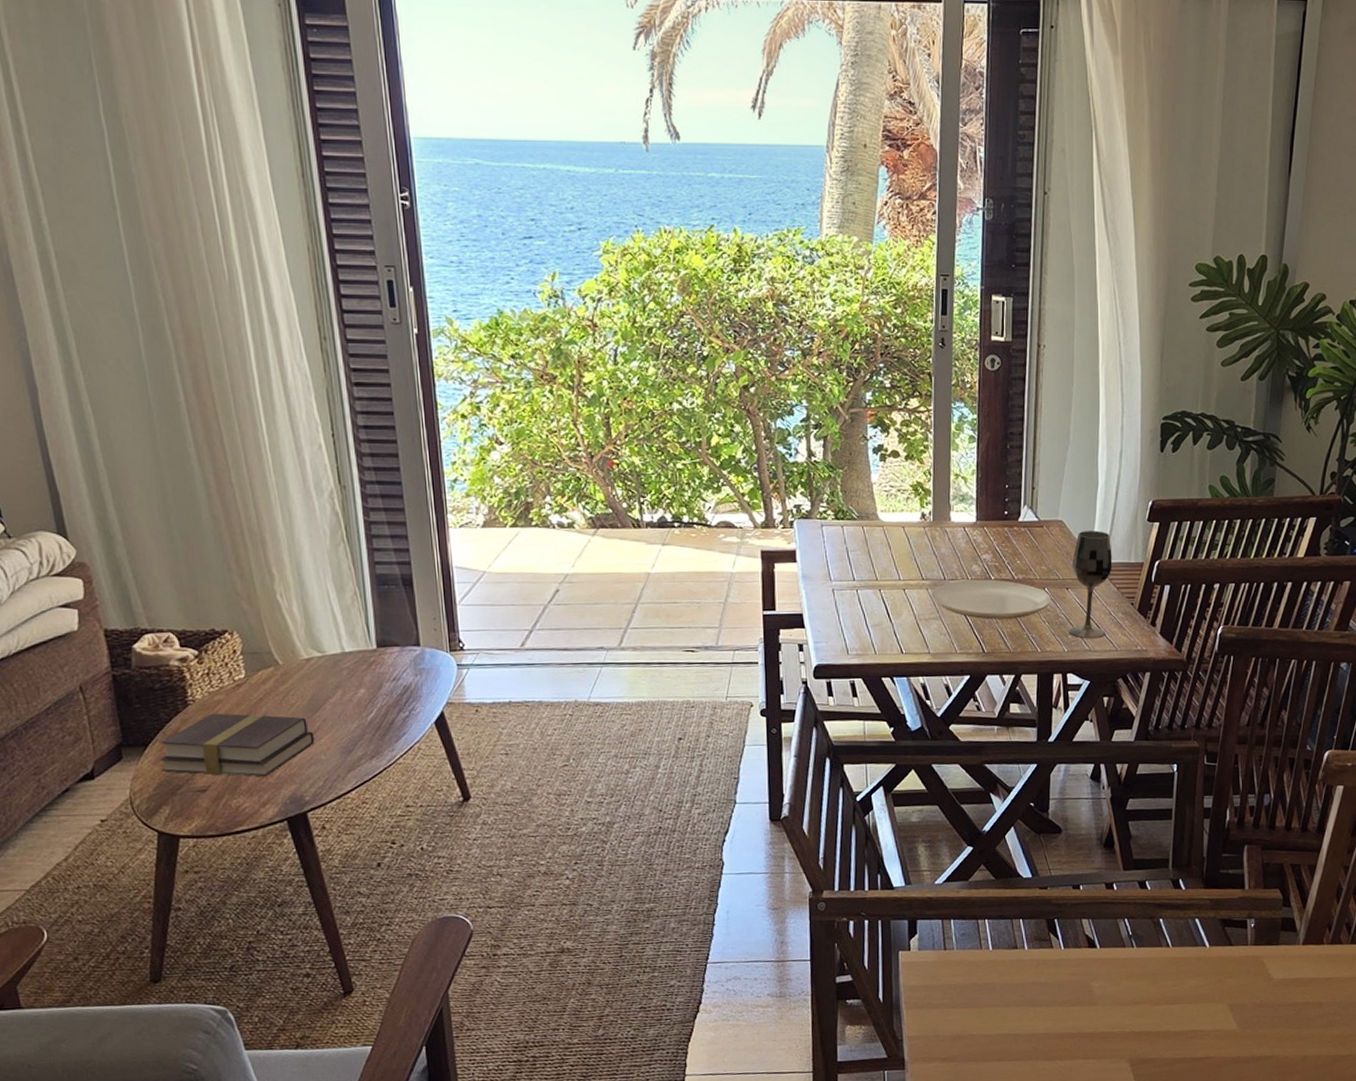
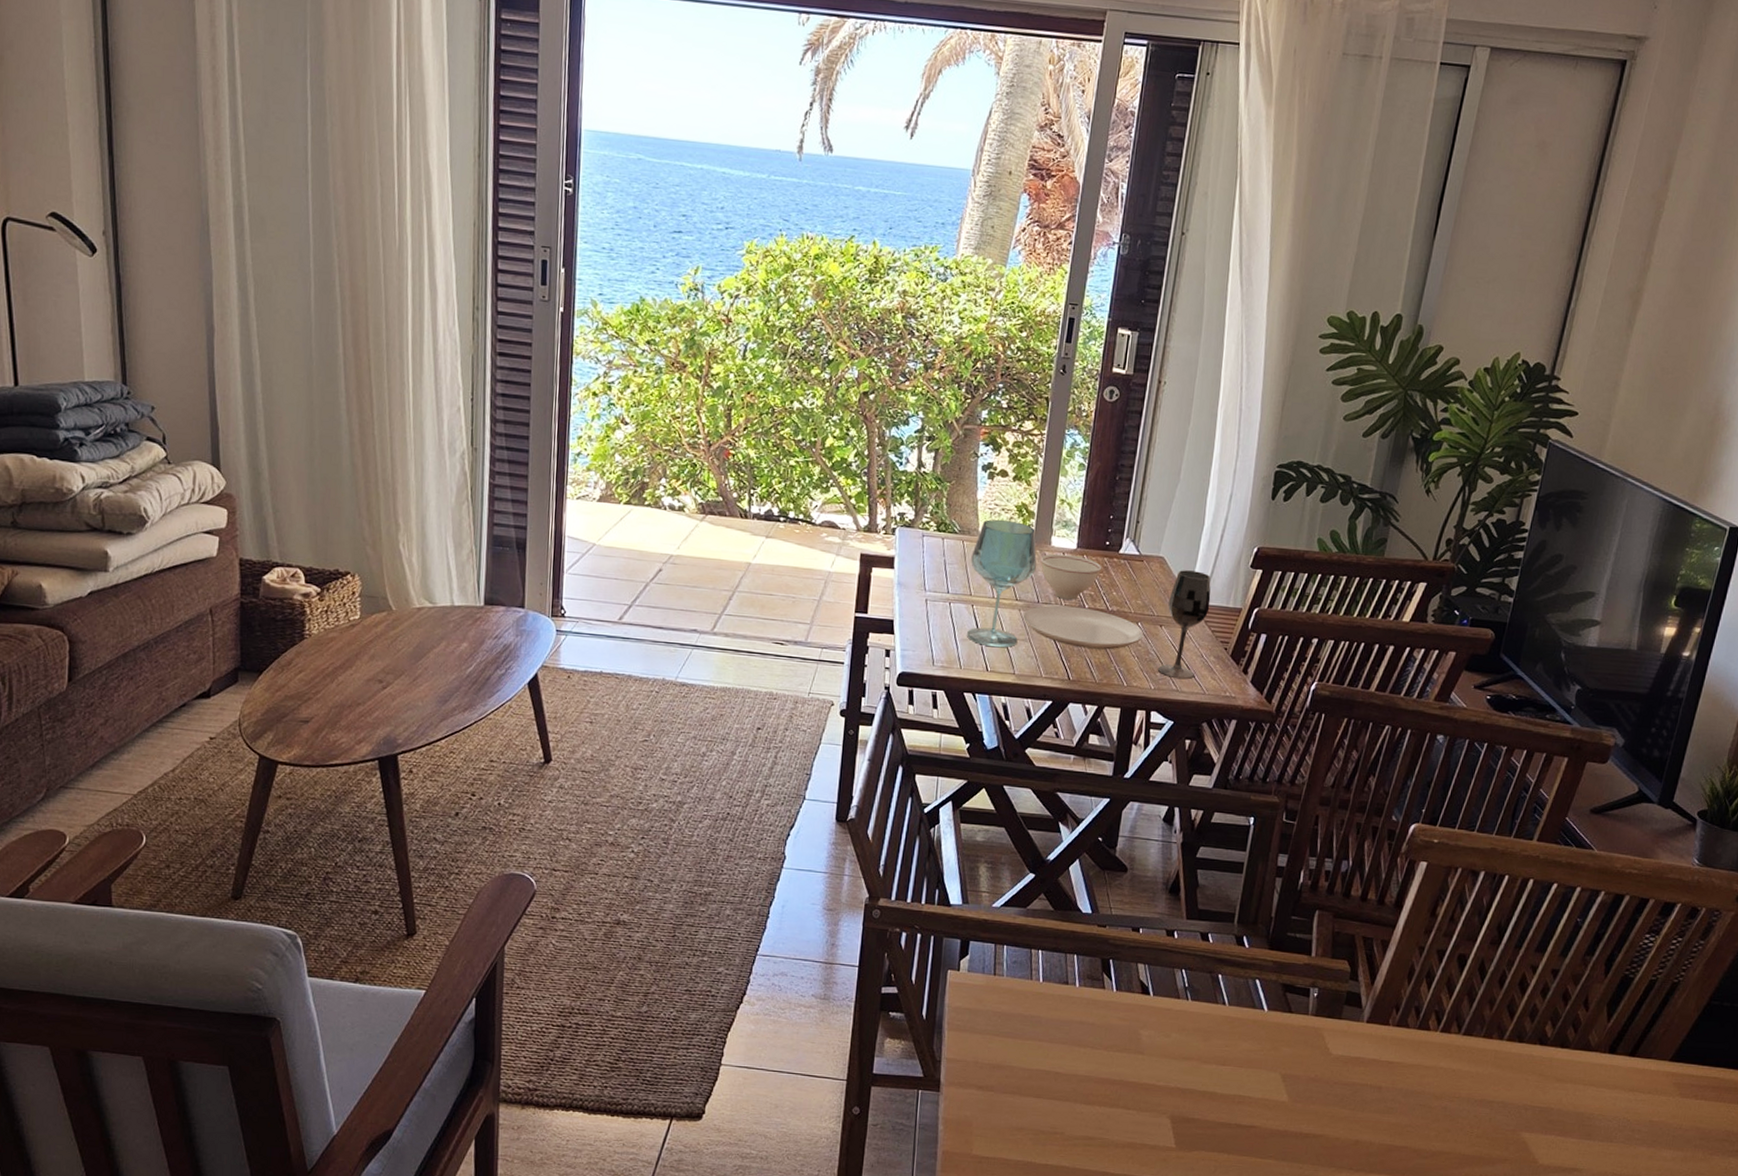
book: present [160,713,315,777] -> none [271,649,415,716]
wine glass: none [872,500,939,629] -> present [966,519,1037,648]
bowl: none [942,528,1004,573] -> present [1040,553,1102,600]

